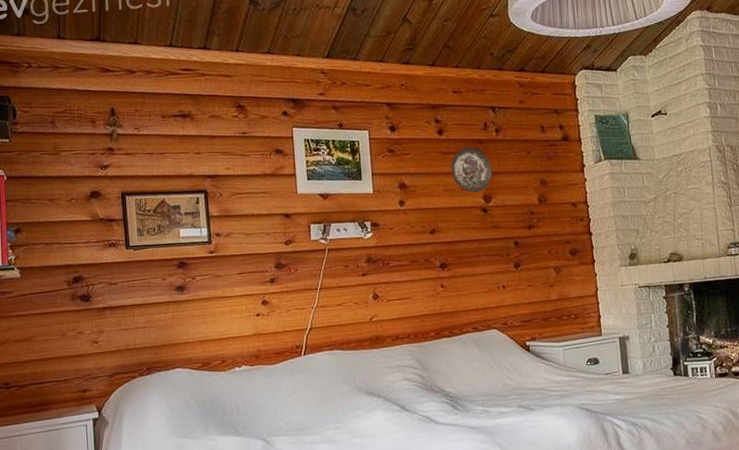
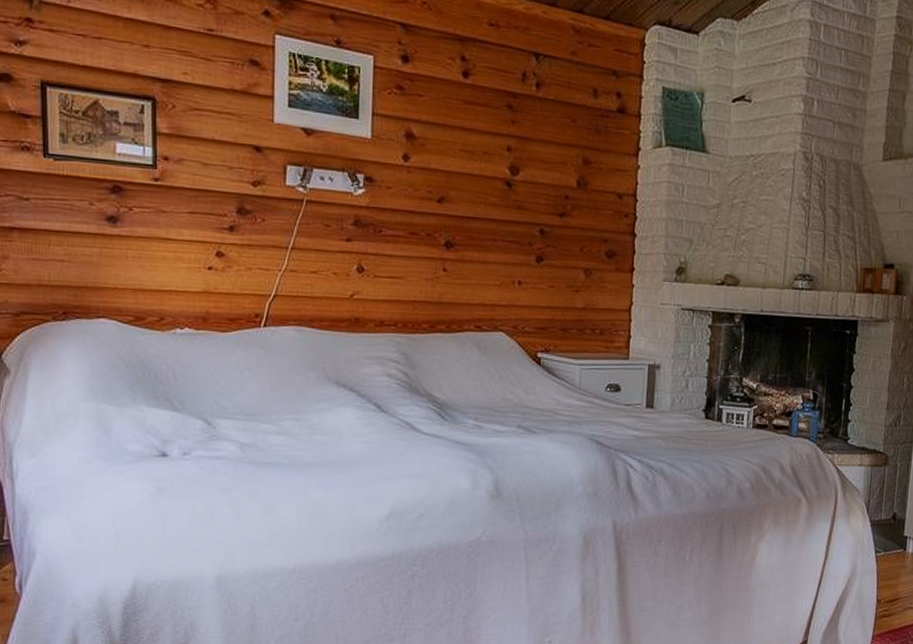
decorative plate: present [450,147,493,192] -> none [473,99,525,160]

